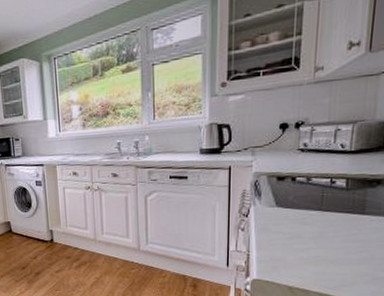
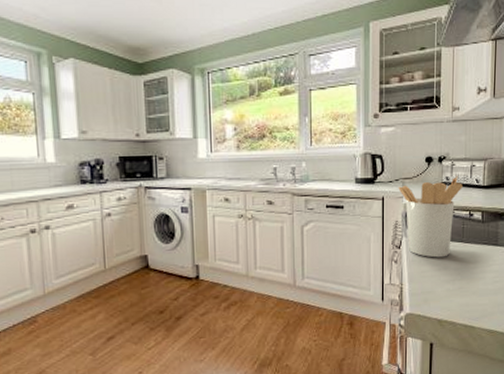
utensil holder: none [247,142,324,226] -> present [398,176,463,258]

